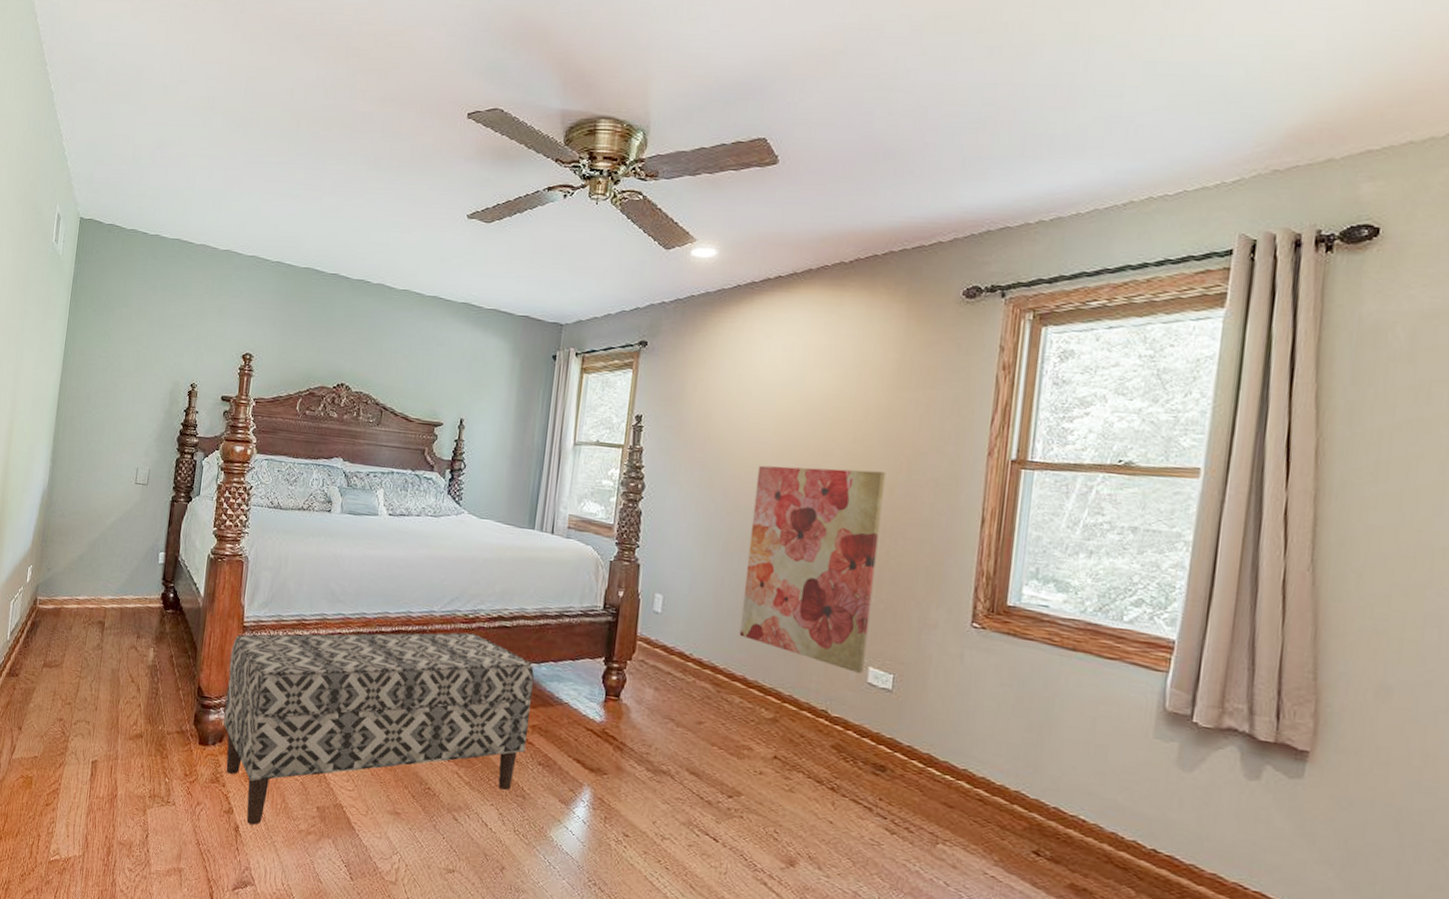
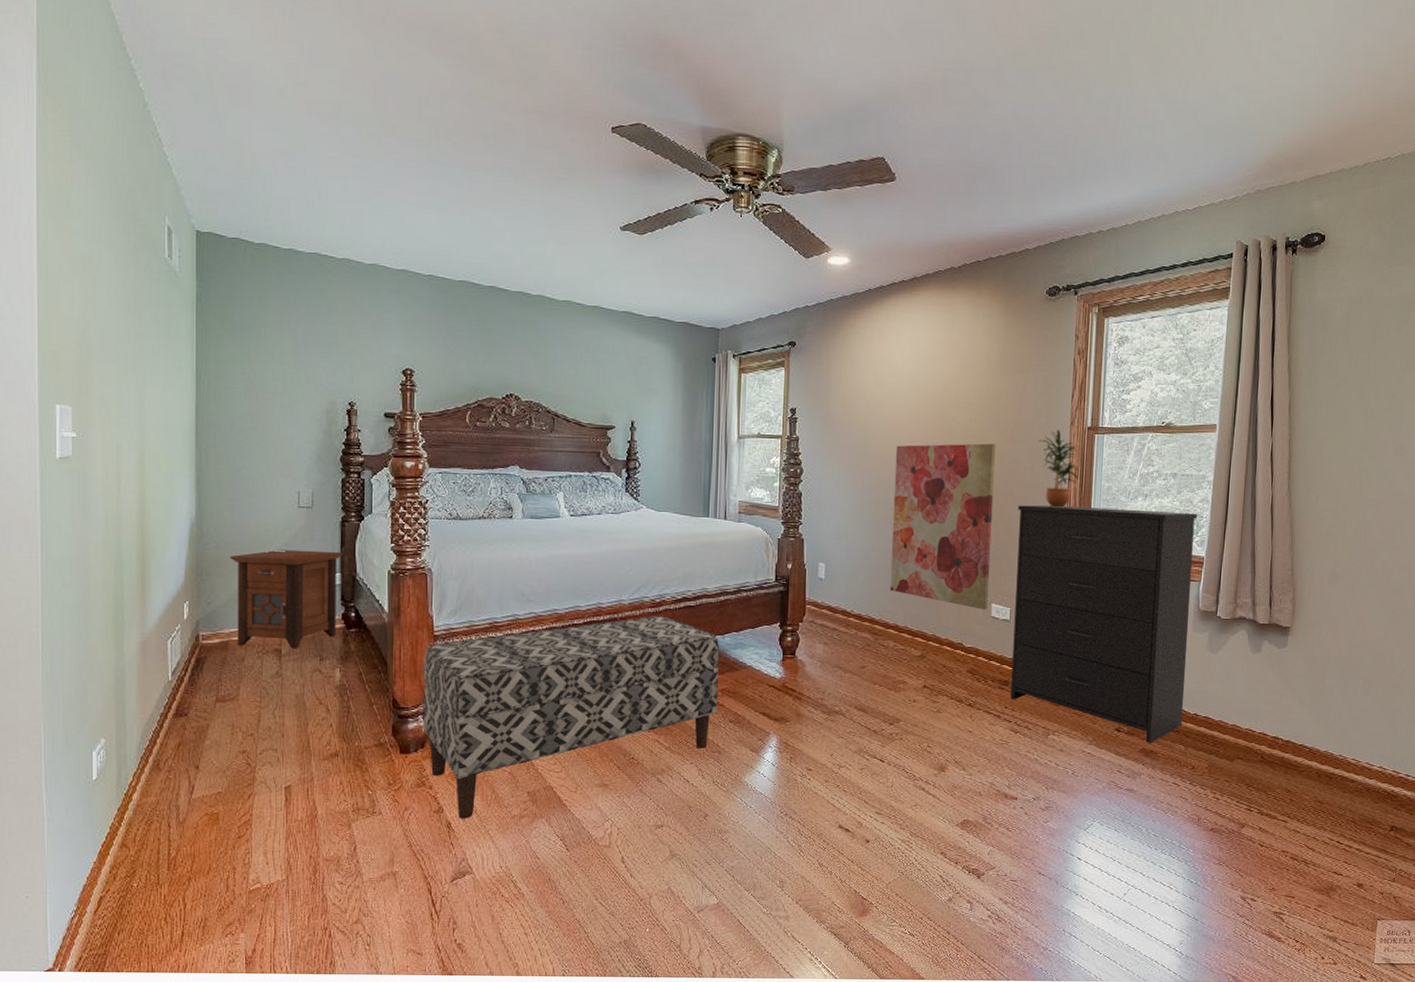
nightstand: none [68,523,170,623] -> present [230,549,344,649]
dresser: none [887,549,1167,879] -> present [1010,505,1197,743]
potted plant: none [943,459,996,558] -> present [1039,429,1079,508]

